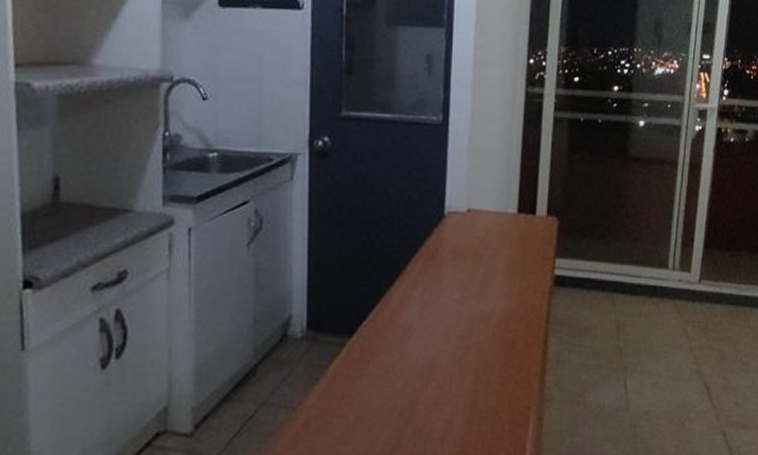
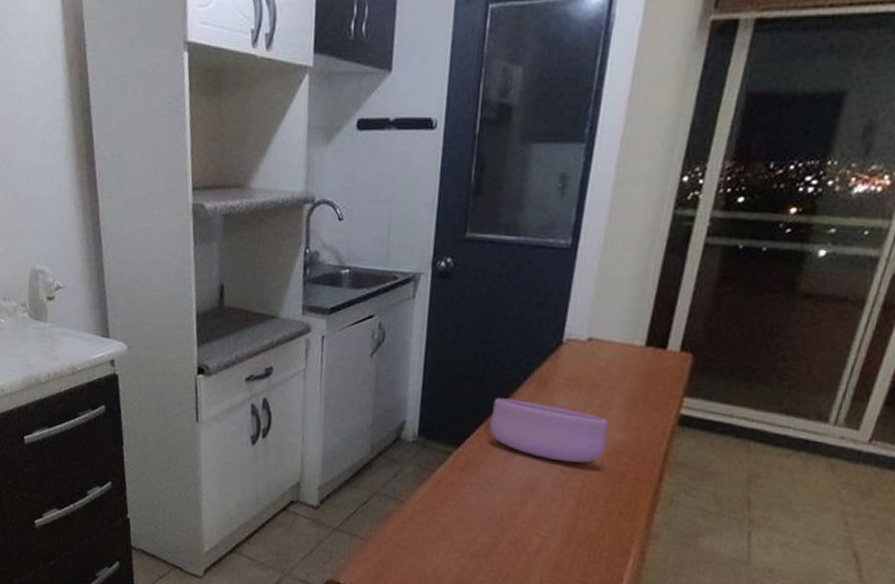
bowl: none [382,278,495,337] -> present [489,398,609,463]

